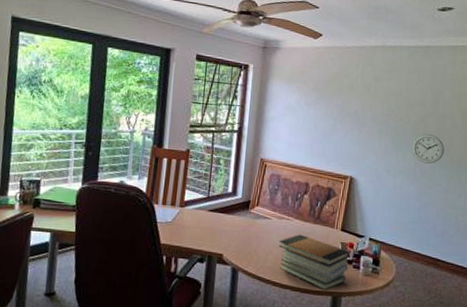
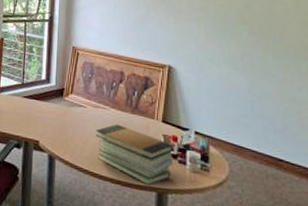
wall clock: present [412,134,444,164] -> none [237,21,276,53]

